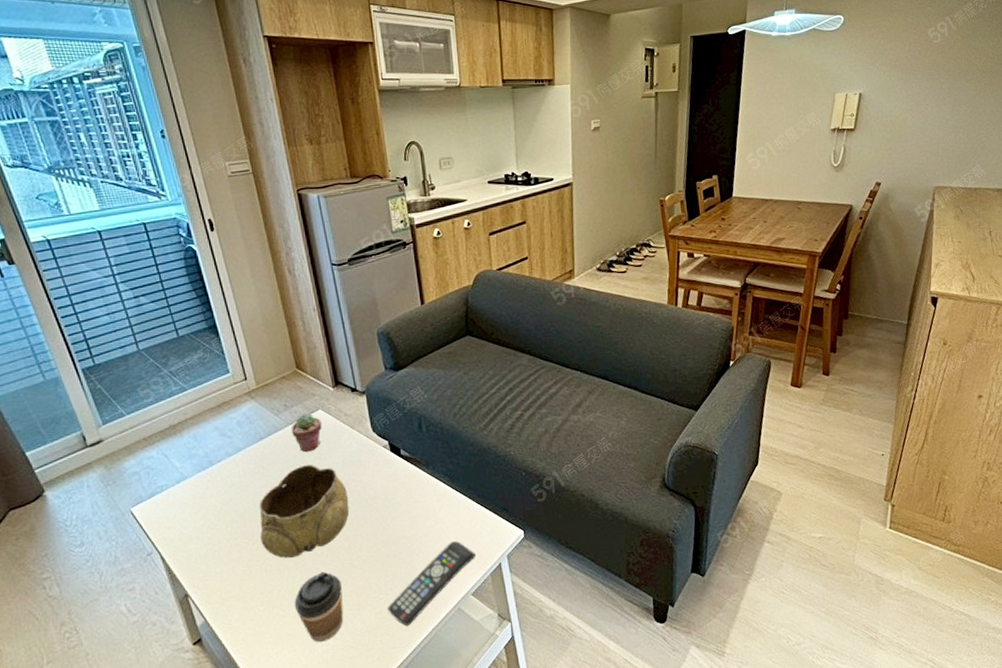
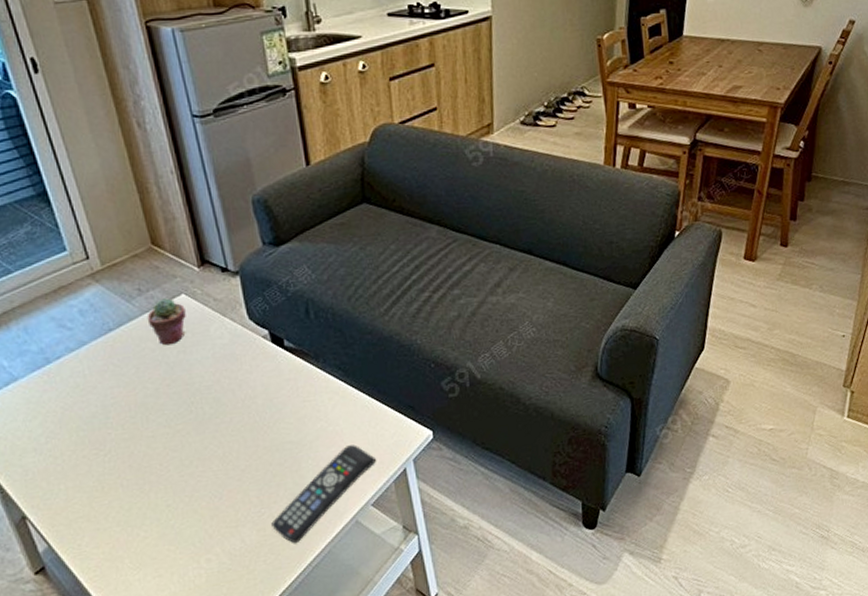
decorative bowl: present [259,464,350,559] -> none [110,359,223,471]
coffee cup: present [294,572,344,642] -> none [158,485,219,566]

